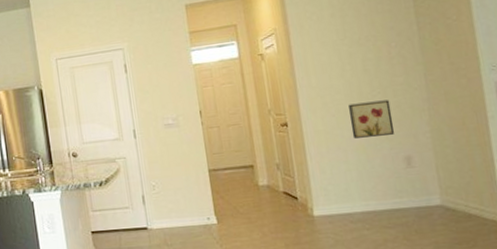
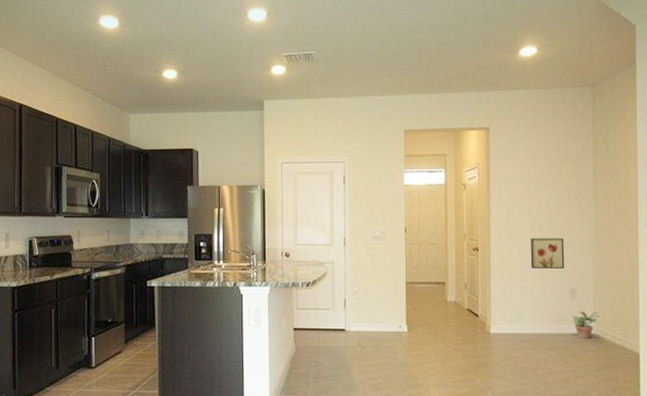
potted plant: none [411,180,446,213] -> present [572,311,600,340]

